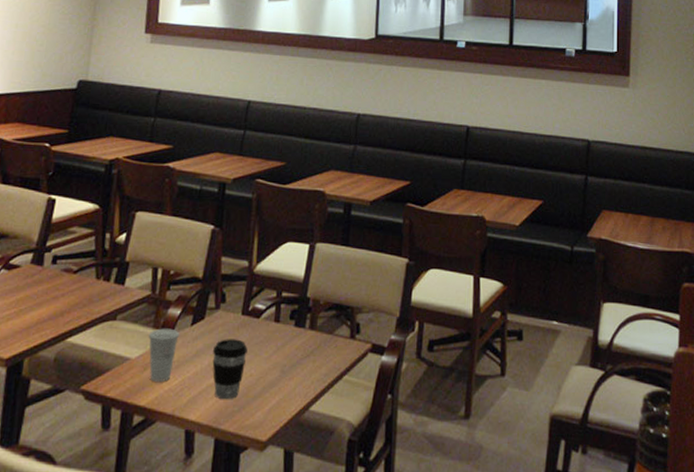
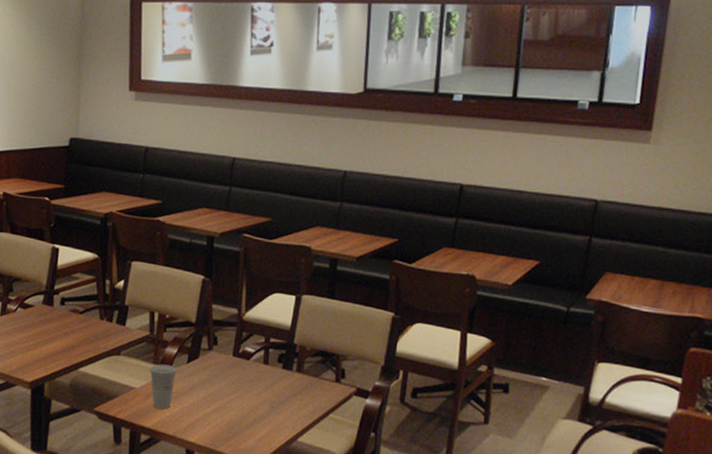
coffee cup: present [212,339,248,400] -> none [207,376,239,428]

